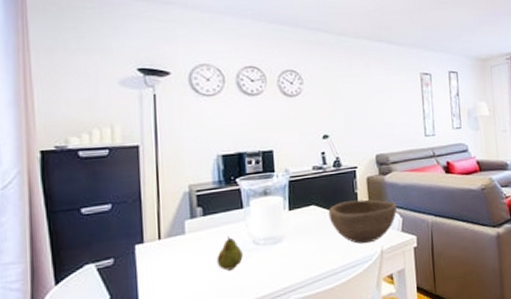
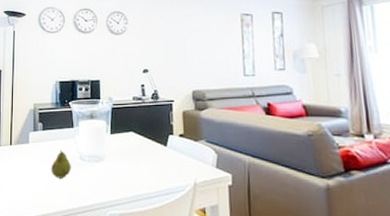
bowl: present [328,199,398,244] -> none [145,132,213,174]

